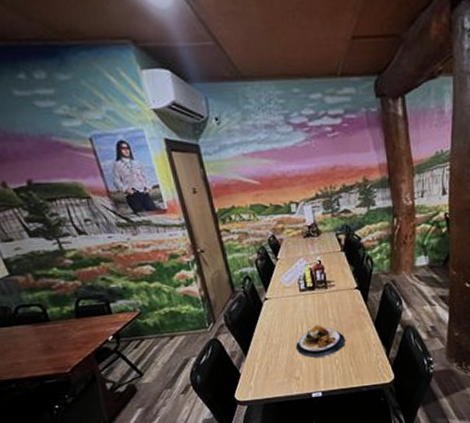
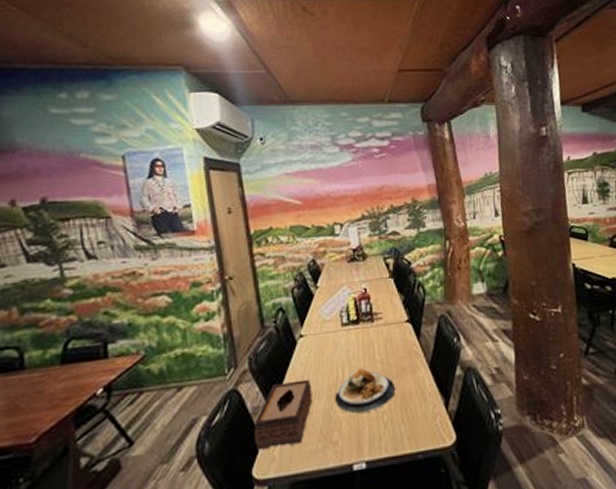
tissue box: none [233,332,278,382] -> present [254,379,313,451]

